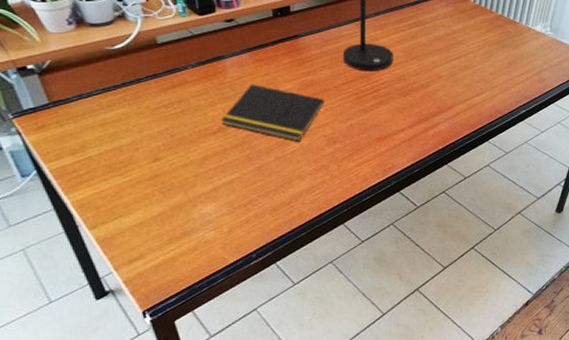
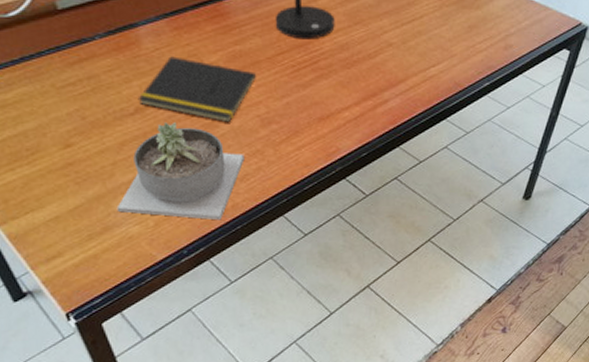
succulent planter: none [195,141,311,228] -> present [116,122,245,221]

